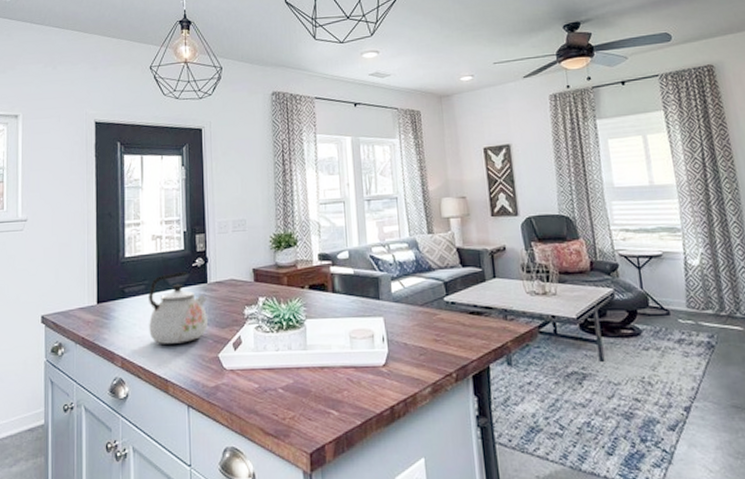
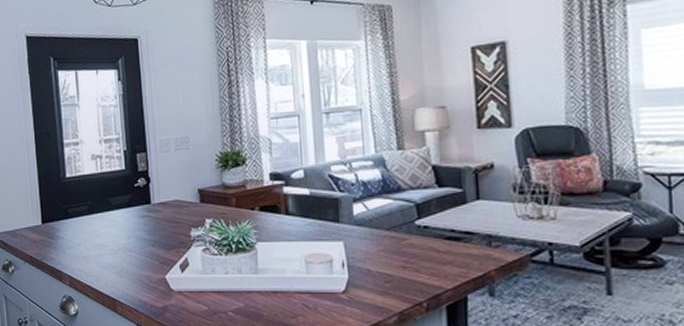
kettle: present [149,270,208,344] -> none [92,191,153,264]

